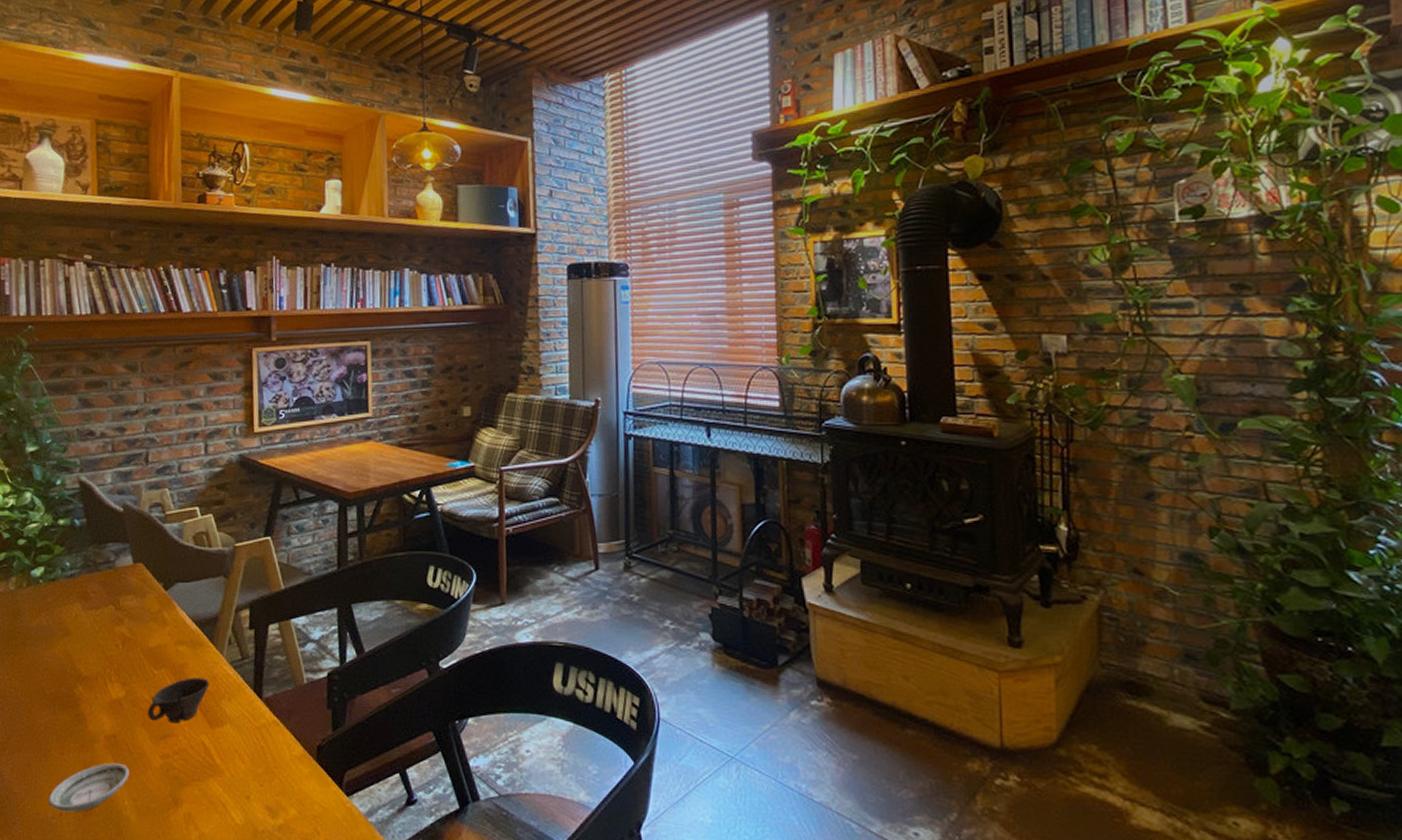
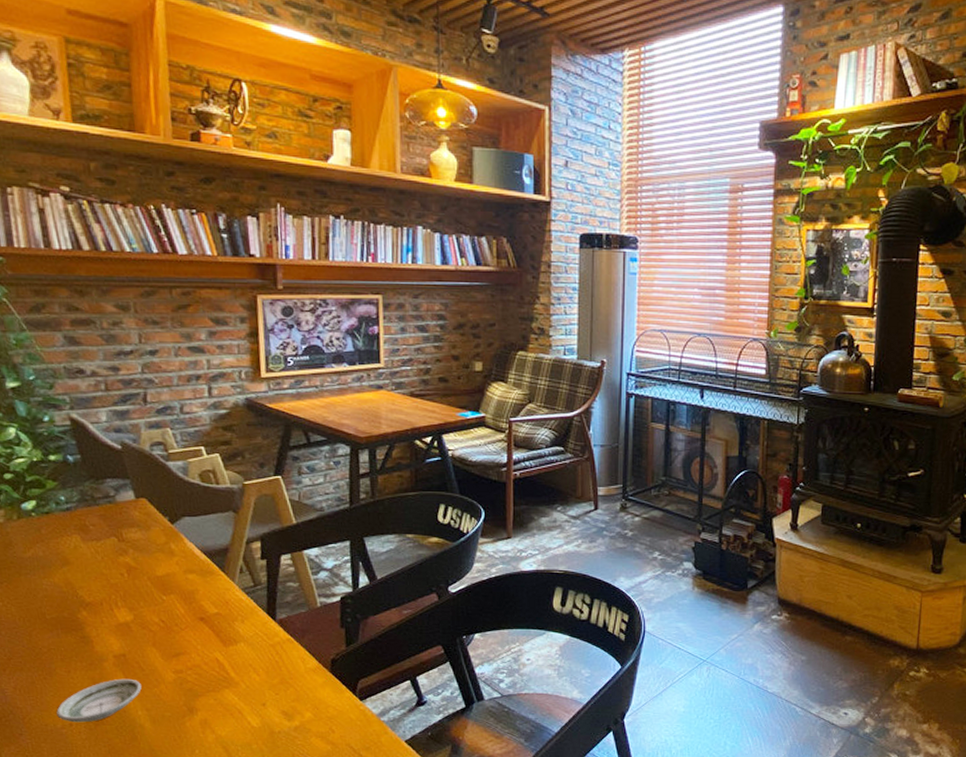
cup: present [147,678,210,724] -> none [157,602,222,643]

